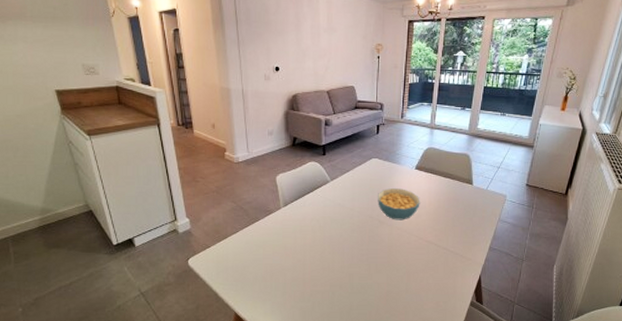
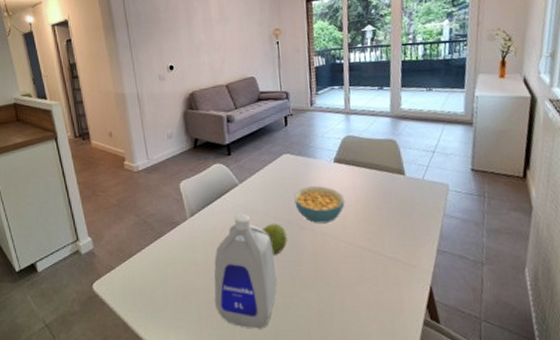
bottle: none [300,208,355,304] -> present [214,214,277,329]
fruit: none [346,218,368,245] -> present [261,224,287,256]

